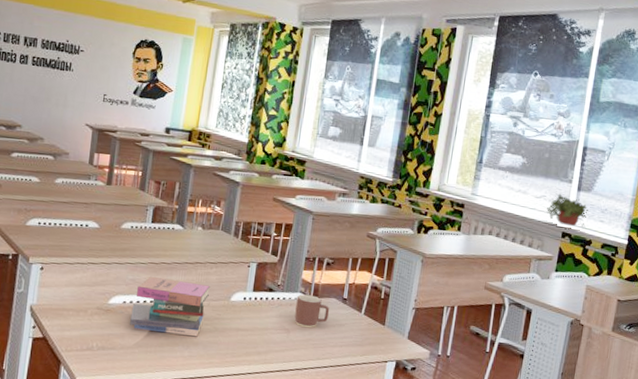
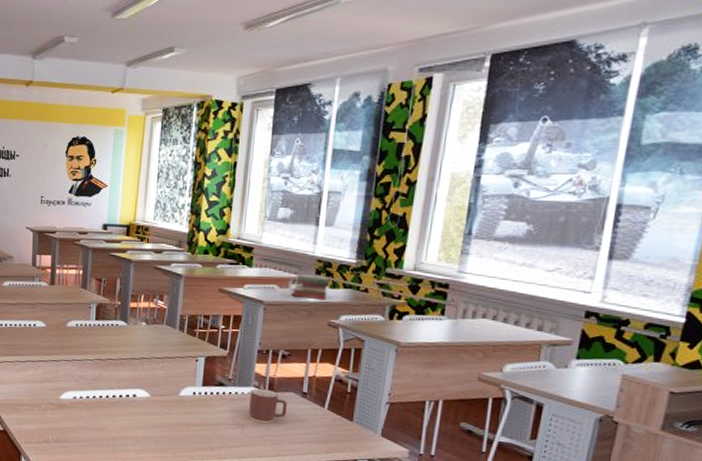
books: present [130,276,211,337] -> none [81,372,158,432]
books: none [338,187,370,213] -> present [292,273,330,300]
potted plant: present [546,194,588,229] -> none [562,265,624,306]

